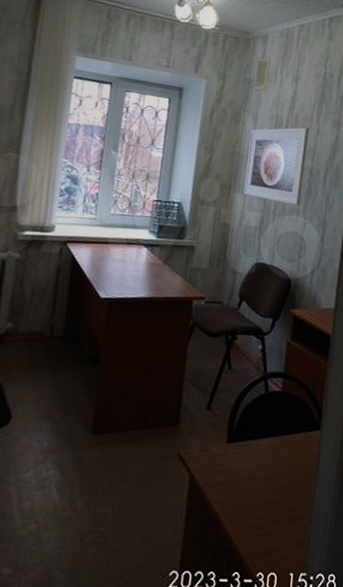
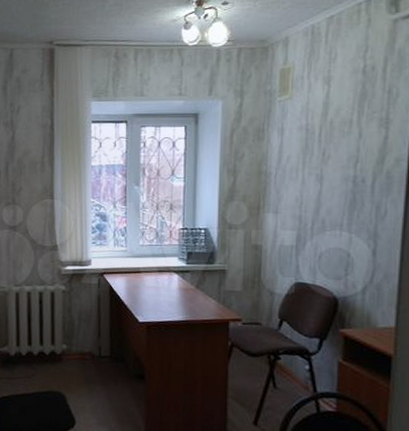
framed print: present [243,127,310,206] -> none [274,133,349,220]

